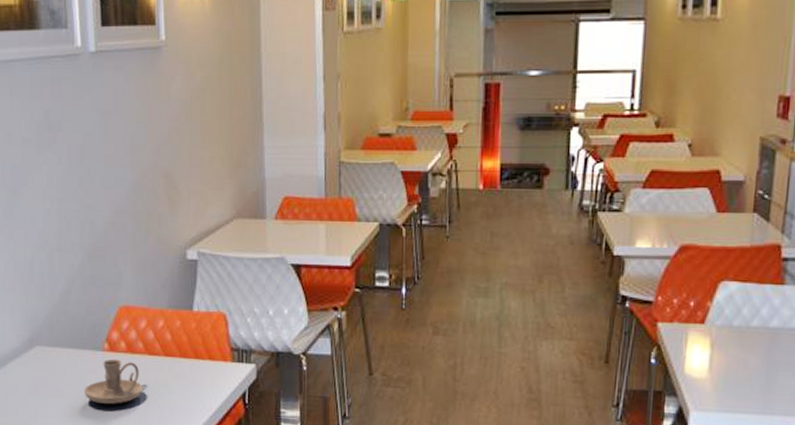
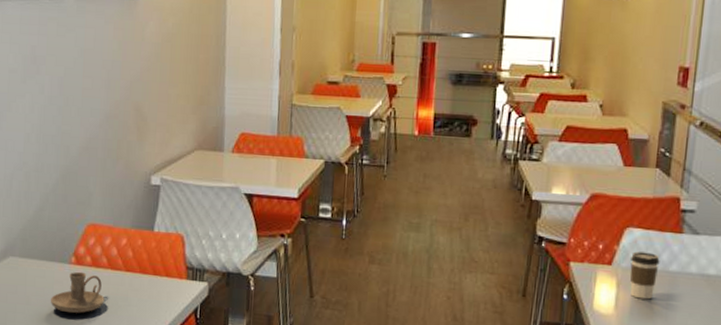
coffee cup: none [725,307,759,360] -> present [630,251,660,300]

